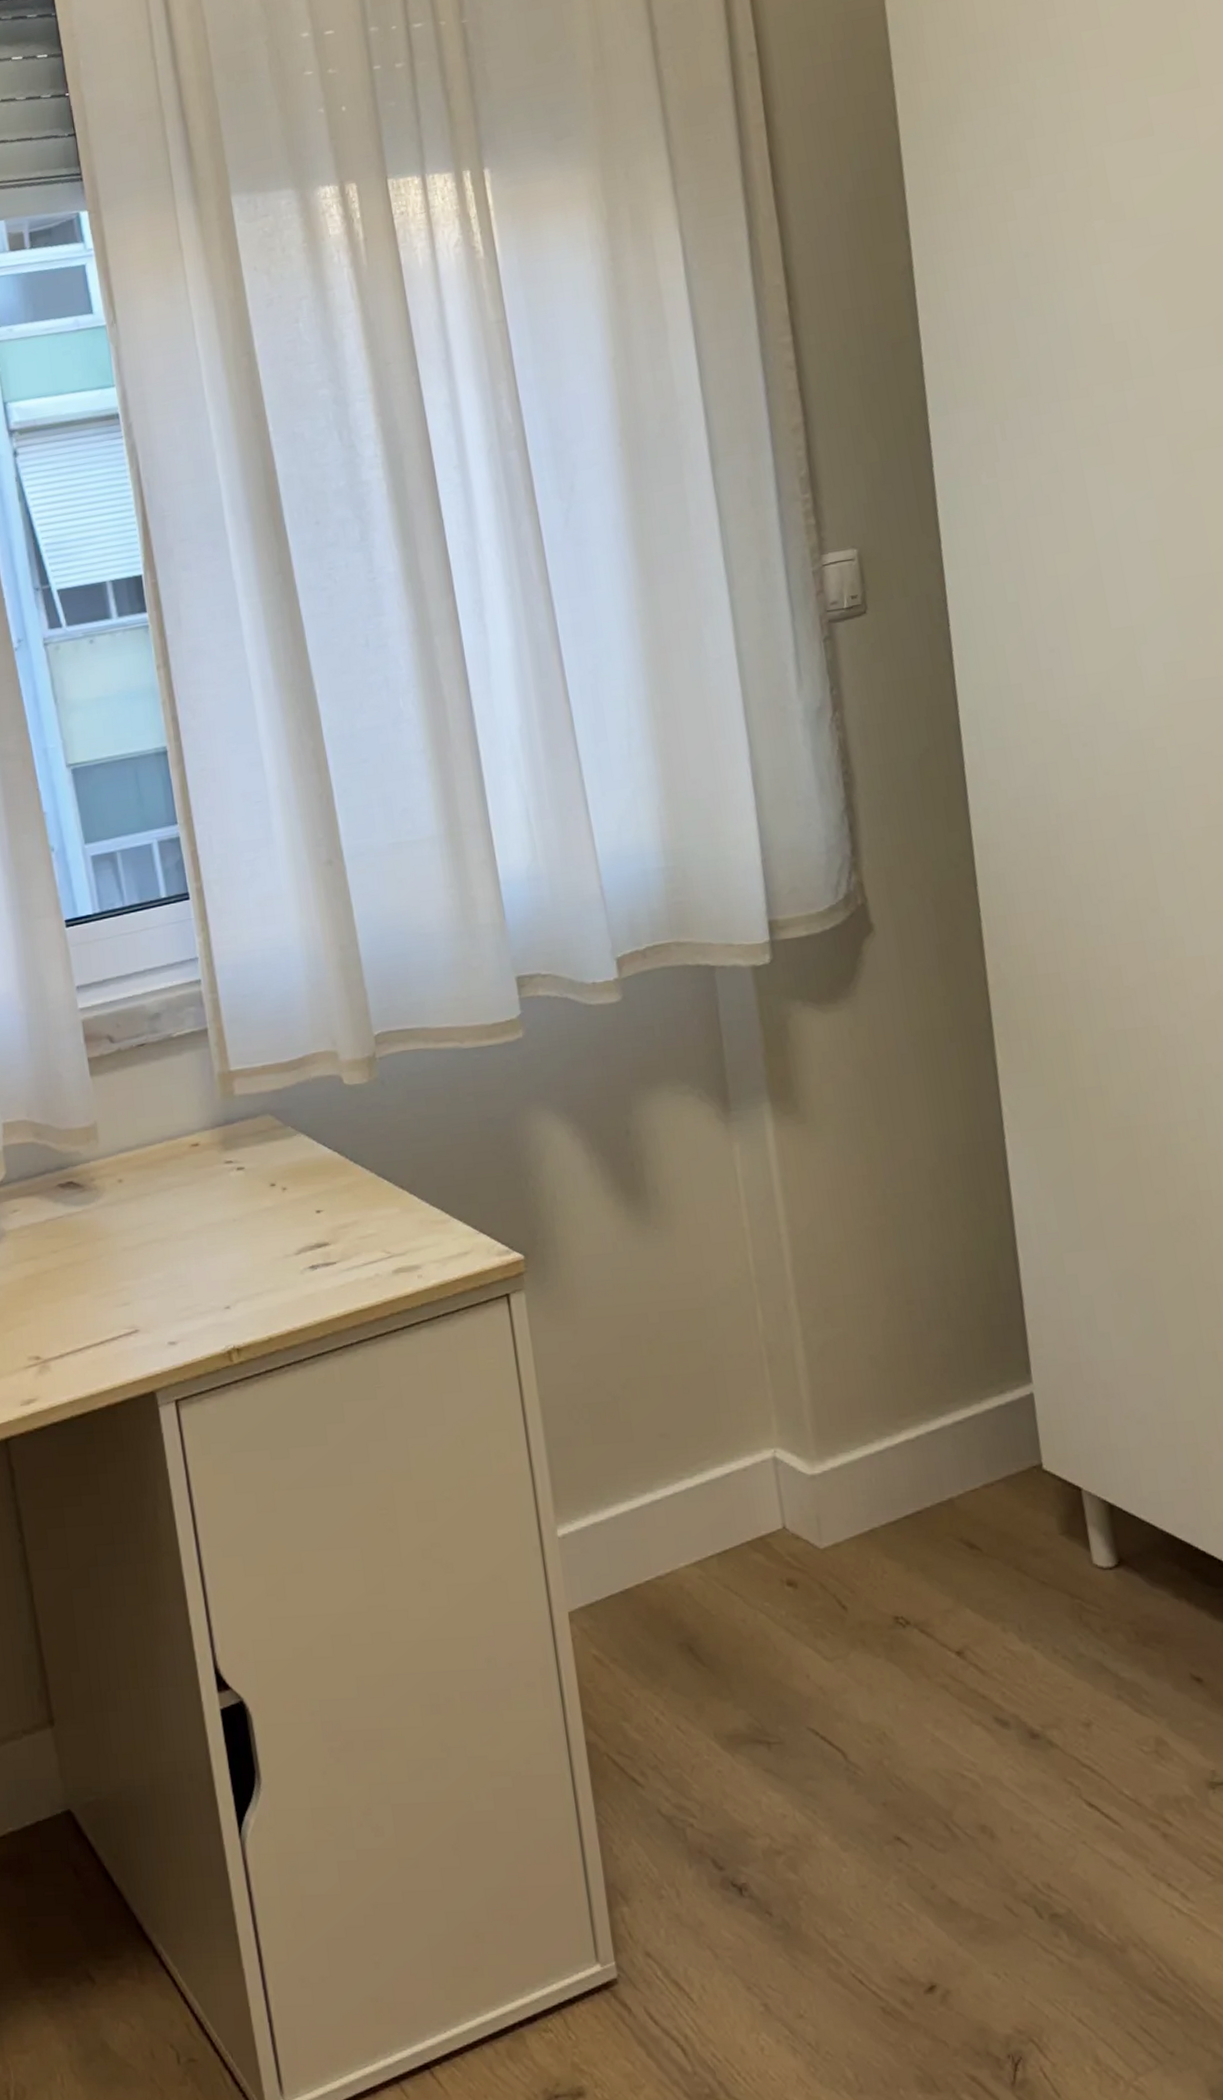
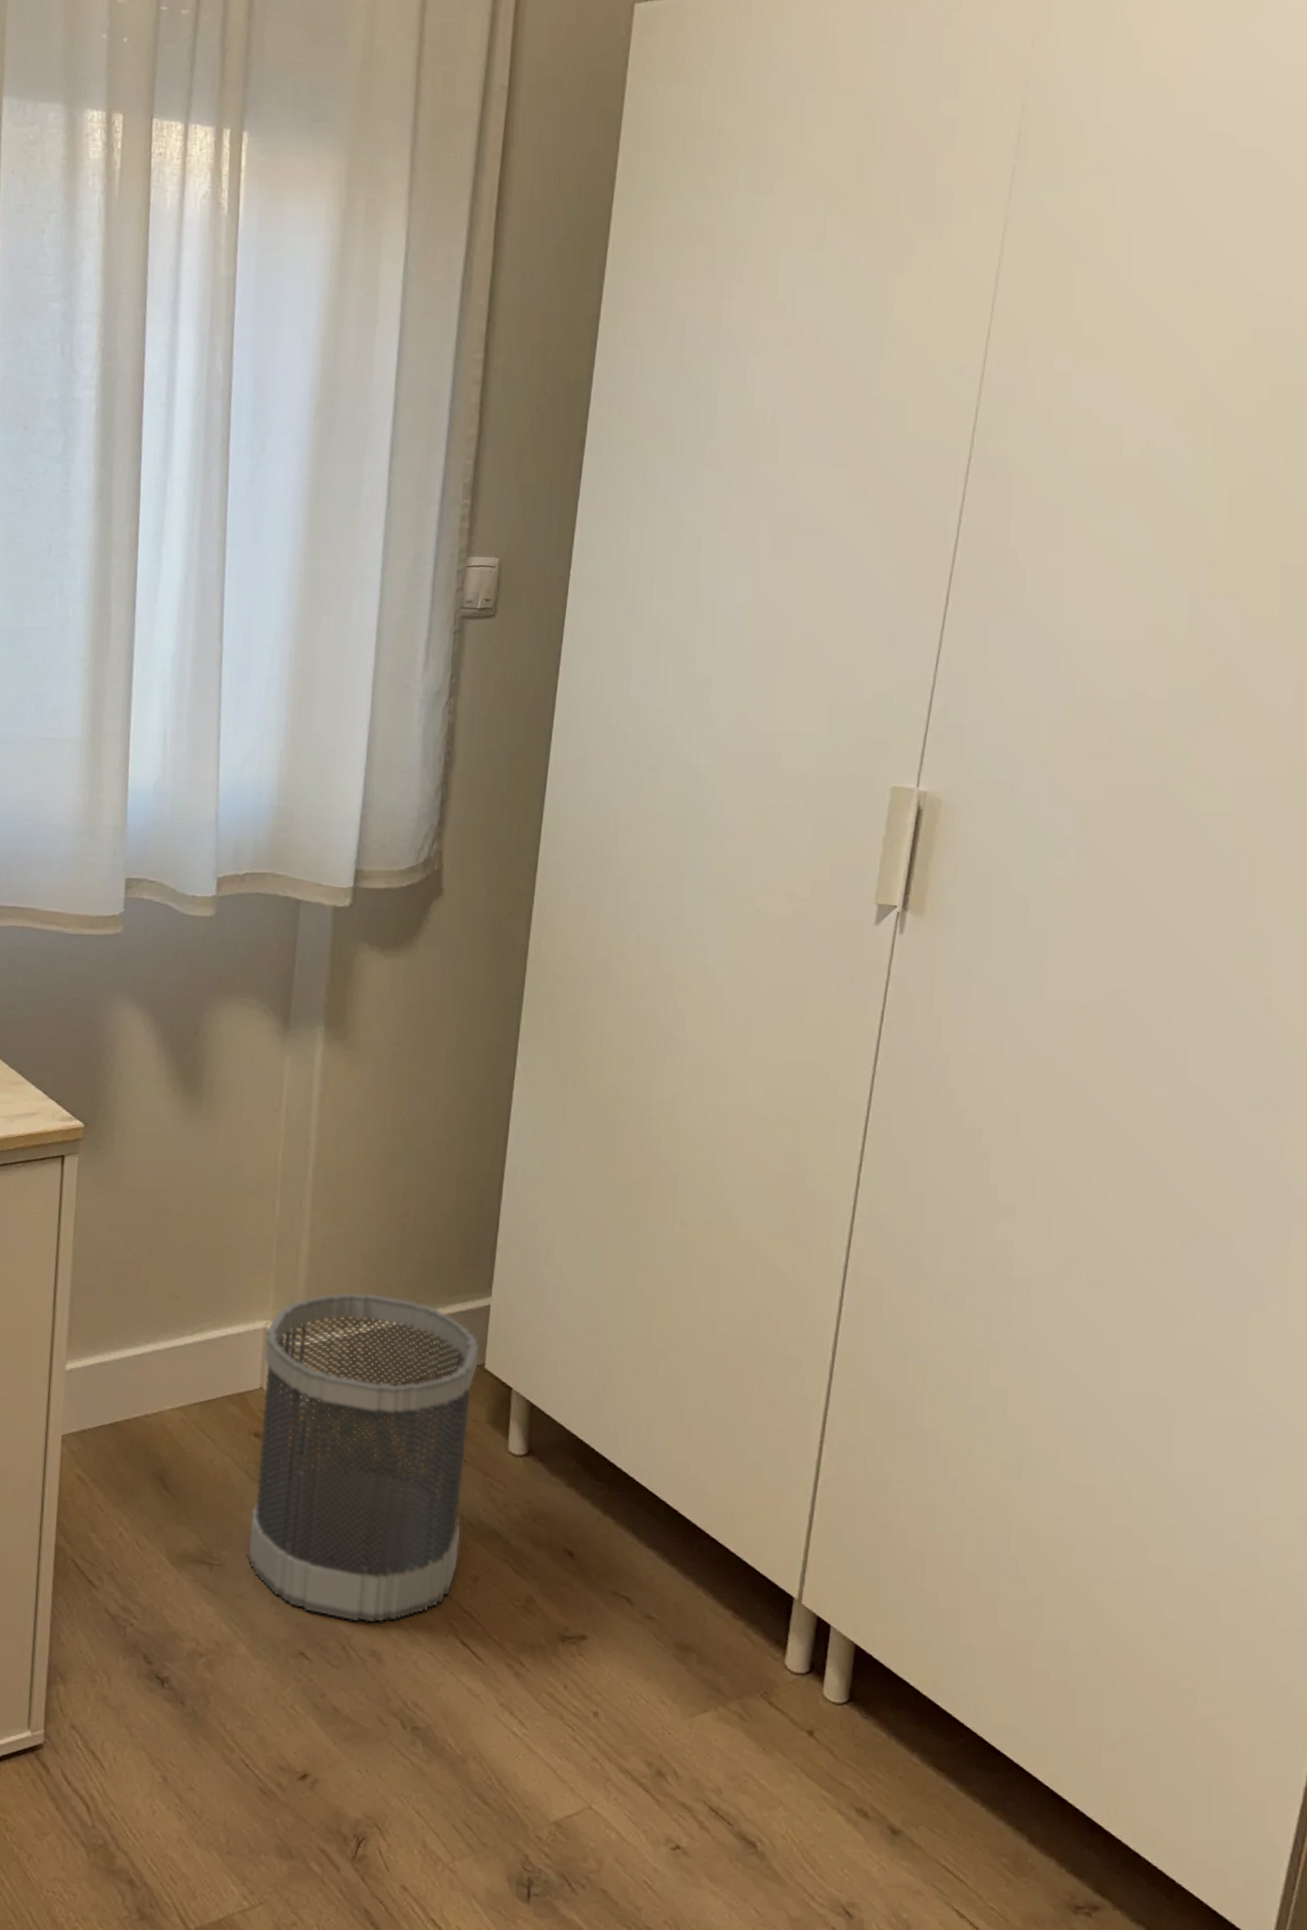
wastebasket: none [775,1399,1063,1792] -> present [248,1292,479,1623]

